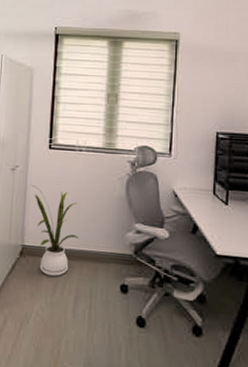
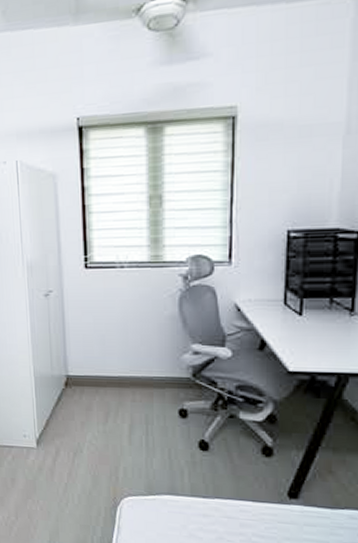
house plant: present [31,185,79,277] -> none [69,311,129,405]

